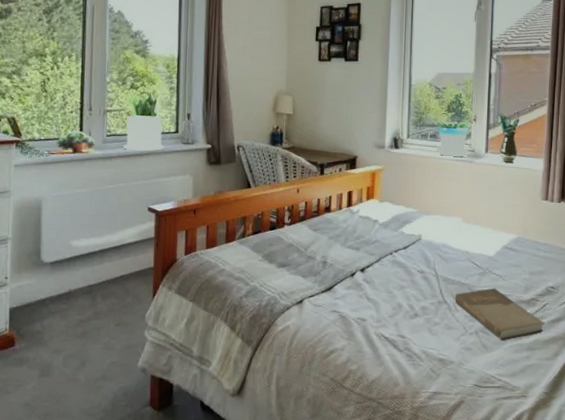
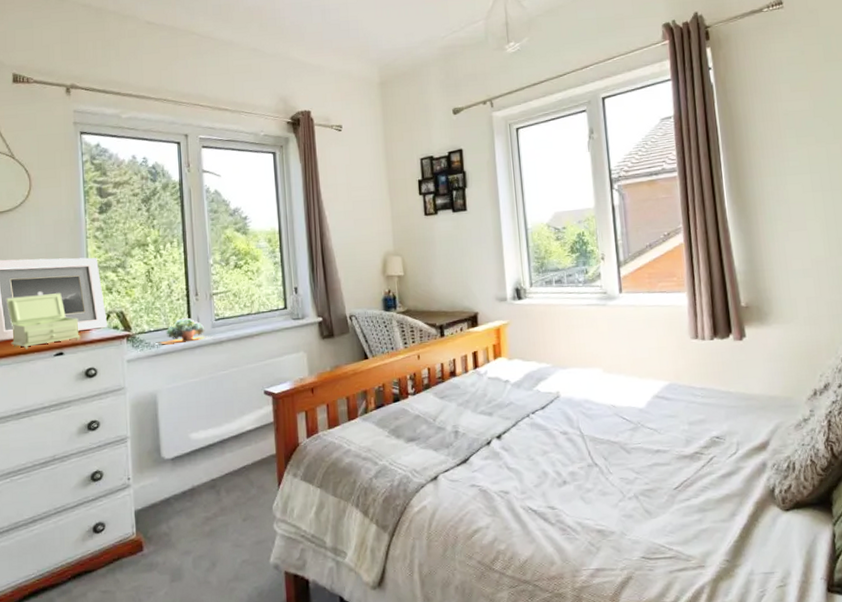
planter: present [122,91,165,151] -> none [231,269,275,332]
flowerpot: present [436,120,471,158] -> none [560,261,600,303]
book: present [455,288,545,340] -> none [606,443,715,503]
vase: present [496,112,520,162] -> none [626,247,656,301]

